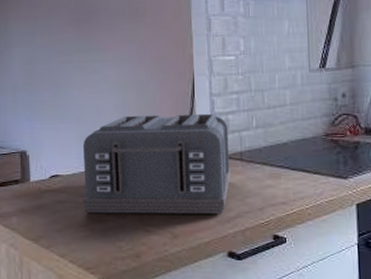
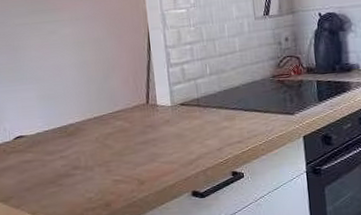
toaster: present [82,113,231,215] -> none [45,64,190,170]

